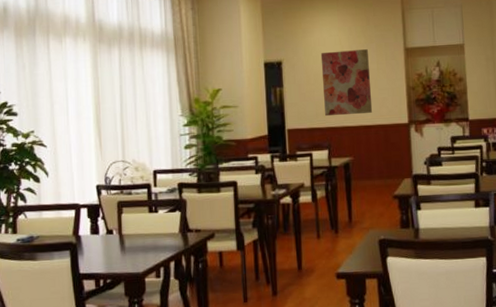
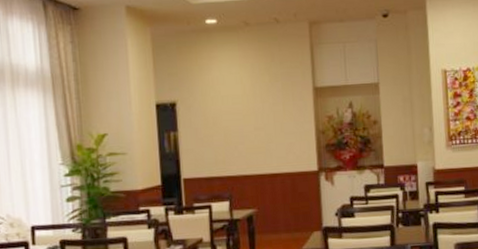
wall art: present [320,49,373,117] -> none [219,89,279,164]

